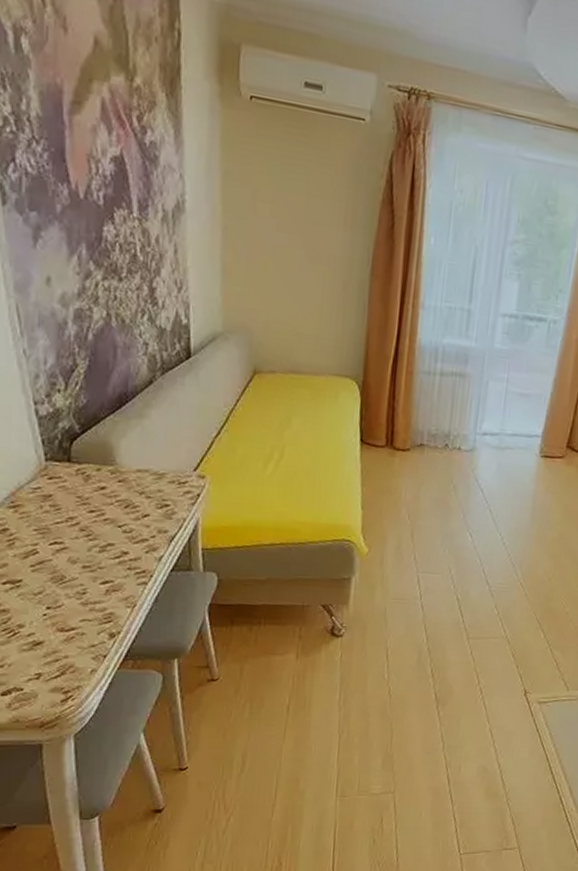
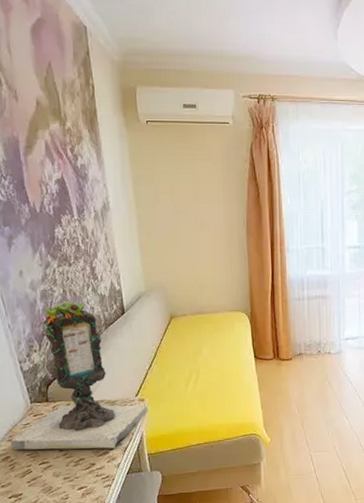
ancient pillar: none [12,310,210,536] -> present [10,290,149,450]

